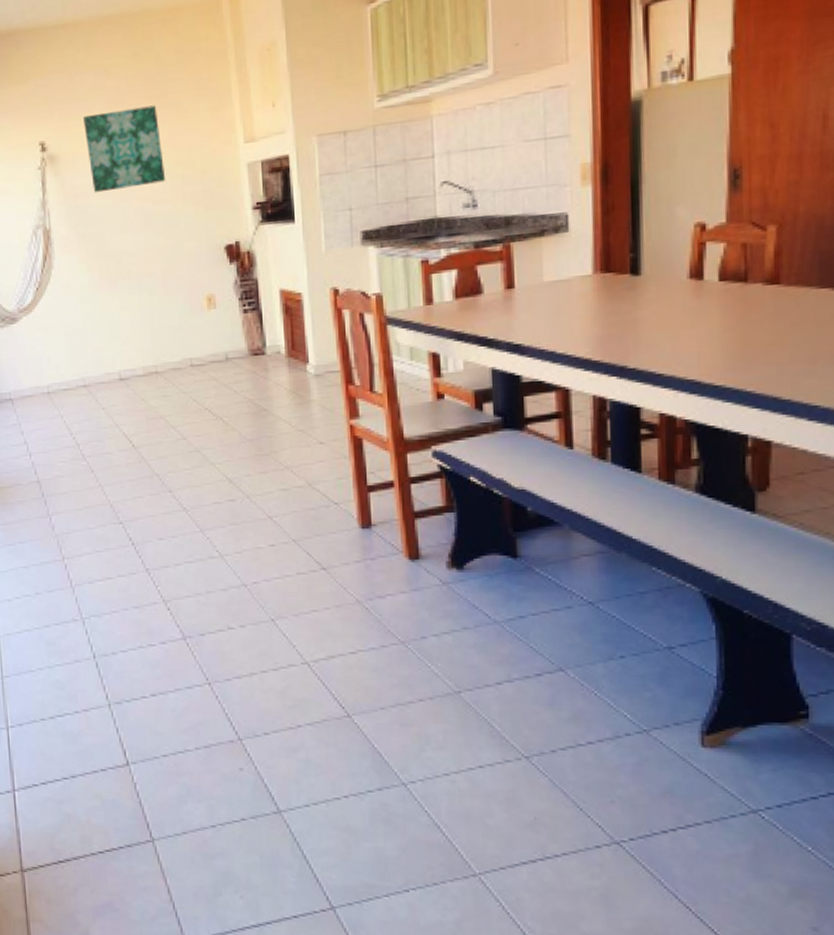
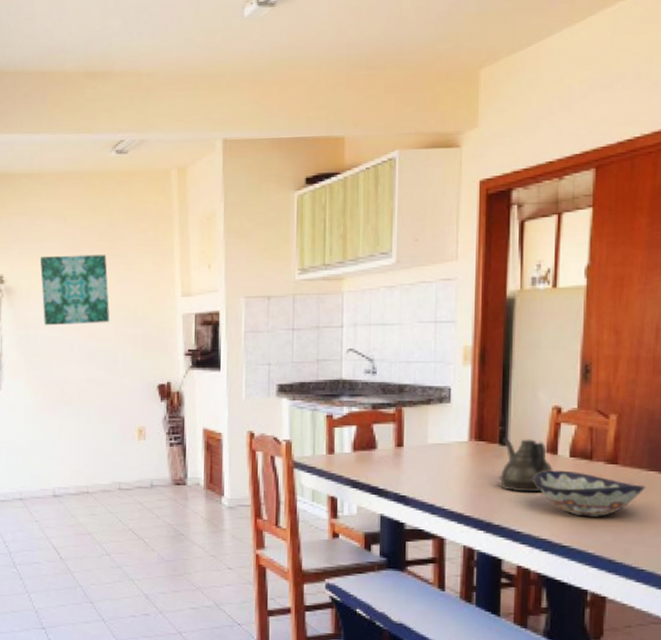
teapot: none [631,264,699,328] -> present [498,438,553,493]
decorative bowl: none [676,297,816,350] -> present [534,470,645,517]

